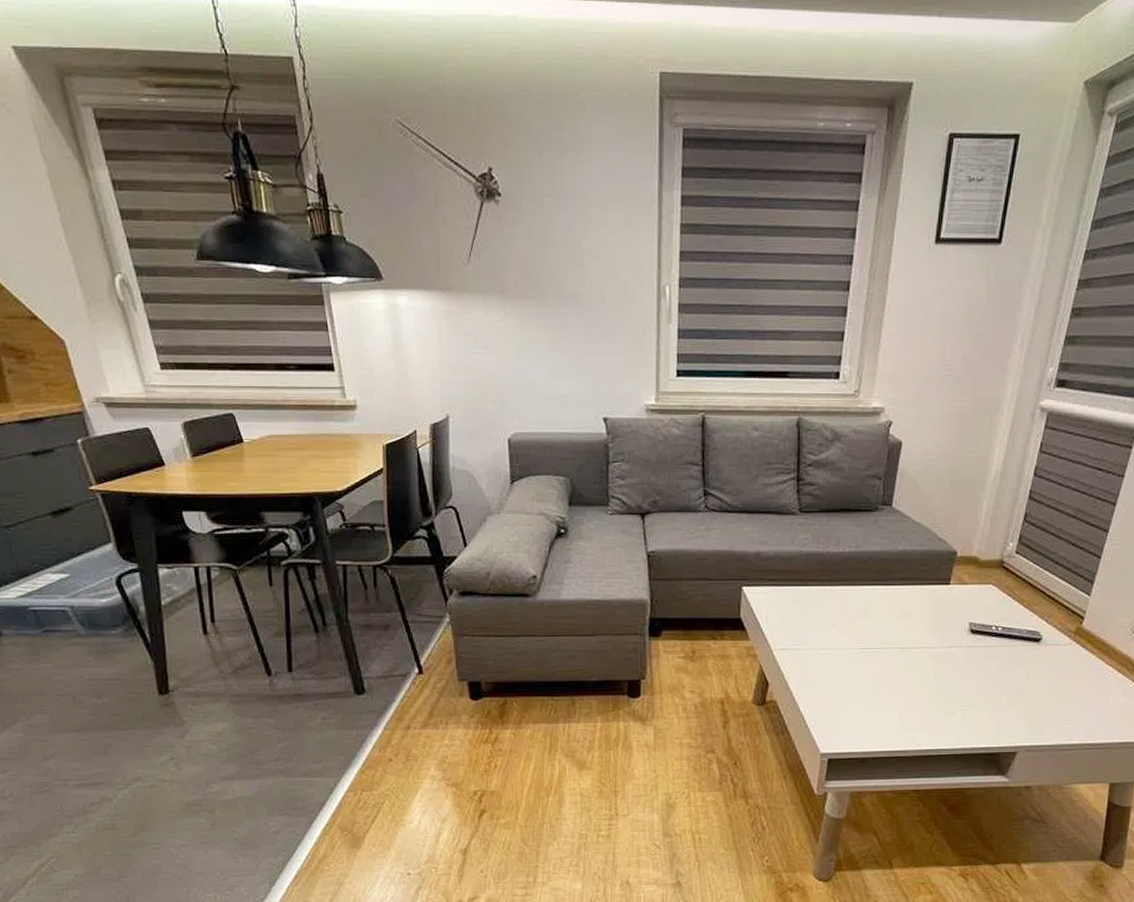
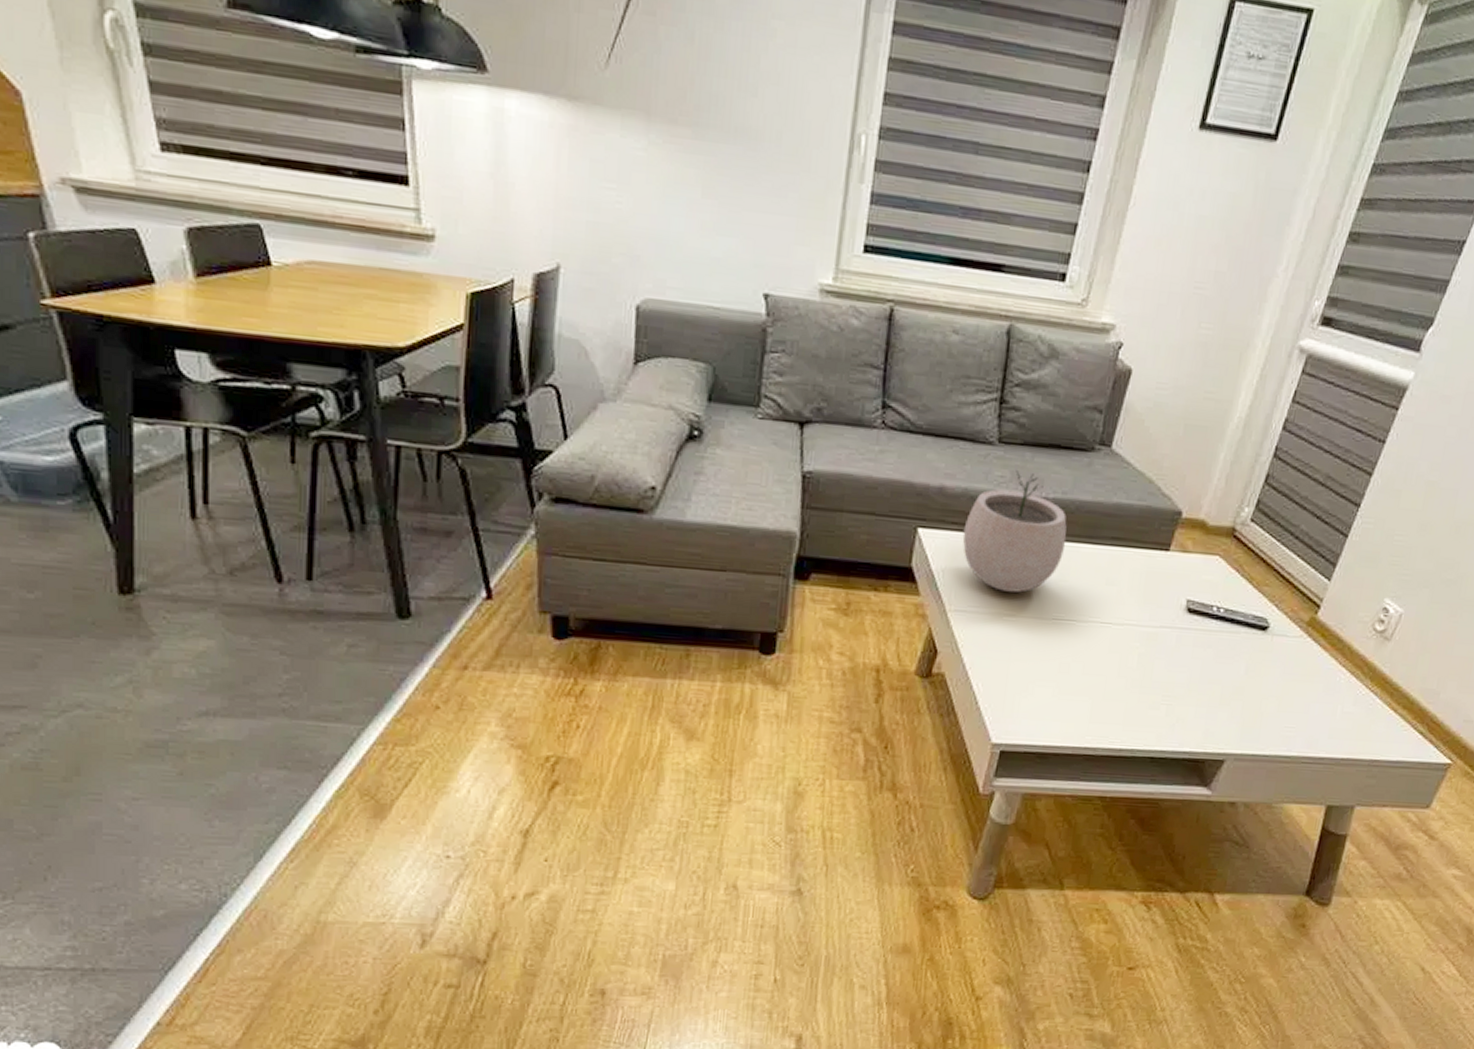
plant pot: none [779,533,863,630] -> present [962,471,1067,593]

